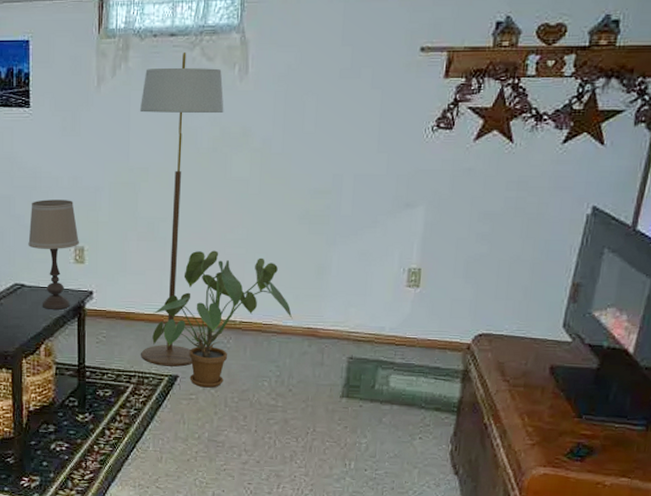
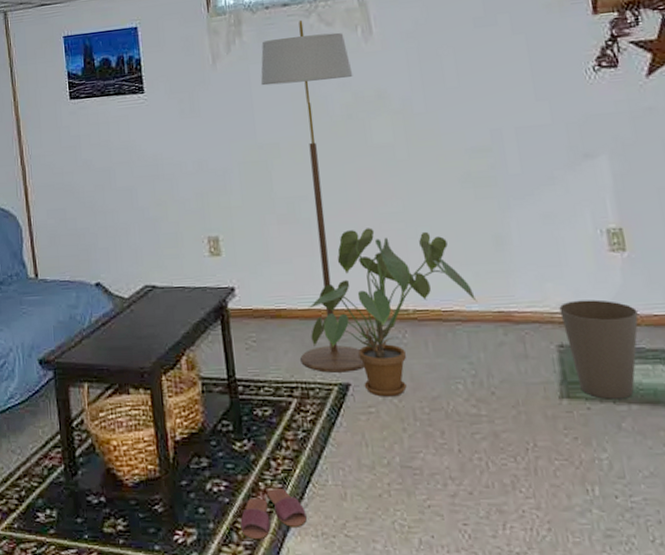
table lamp: present [28,199,80,310] -> none [154,186,214,313]
slippers: none [75,450,128,487] -> present [240,487,307,540]
trash bin: none [356,323,416,401] -> present [559,299,638,399]

